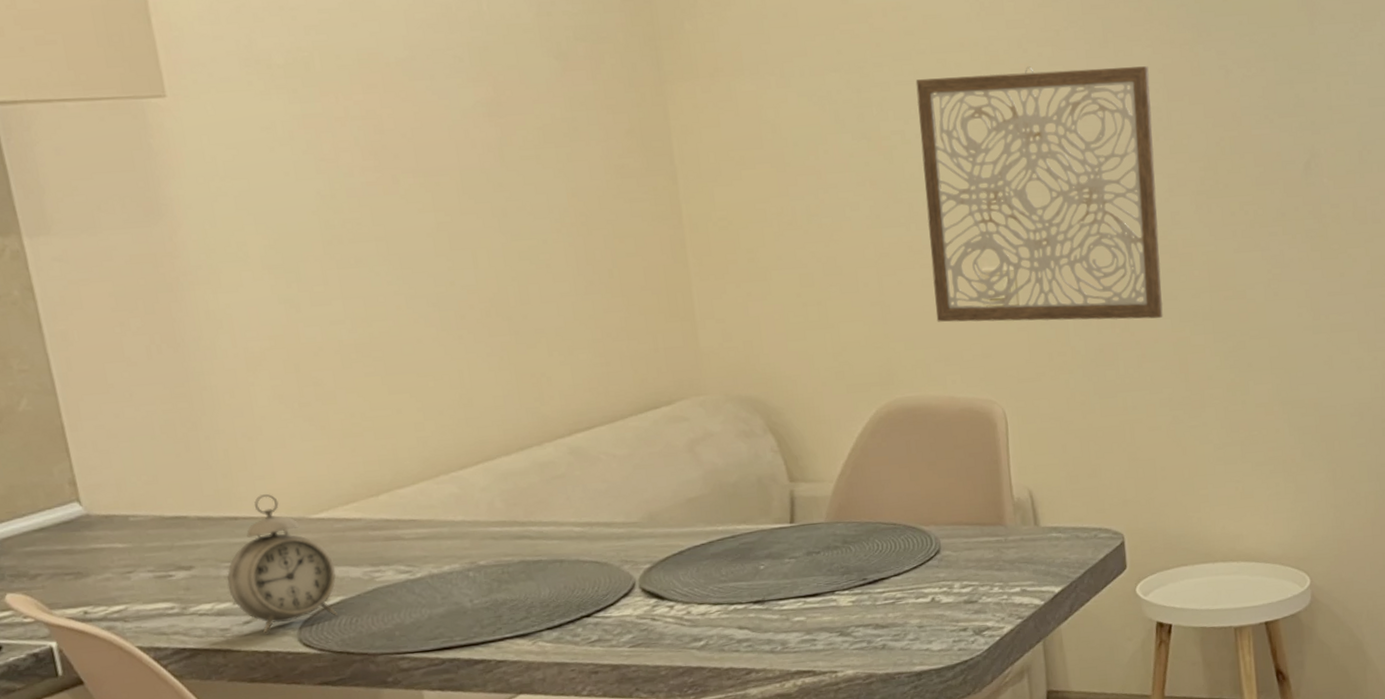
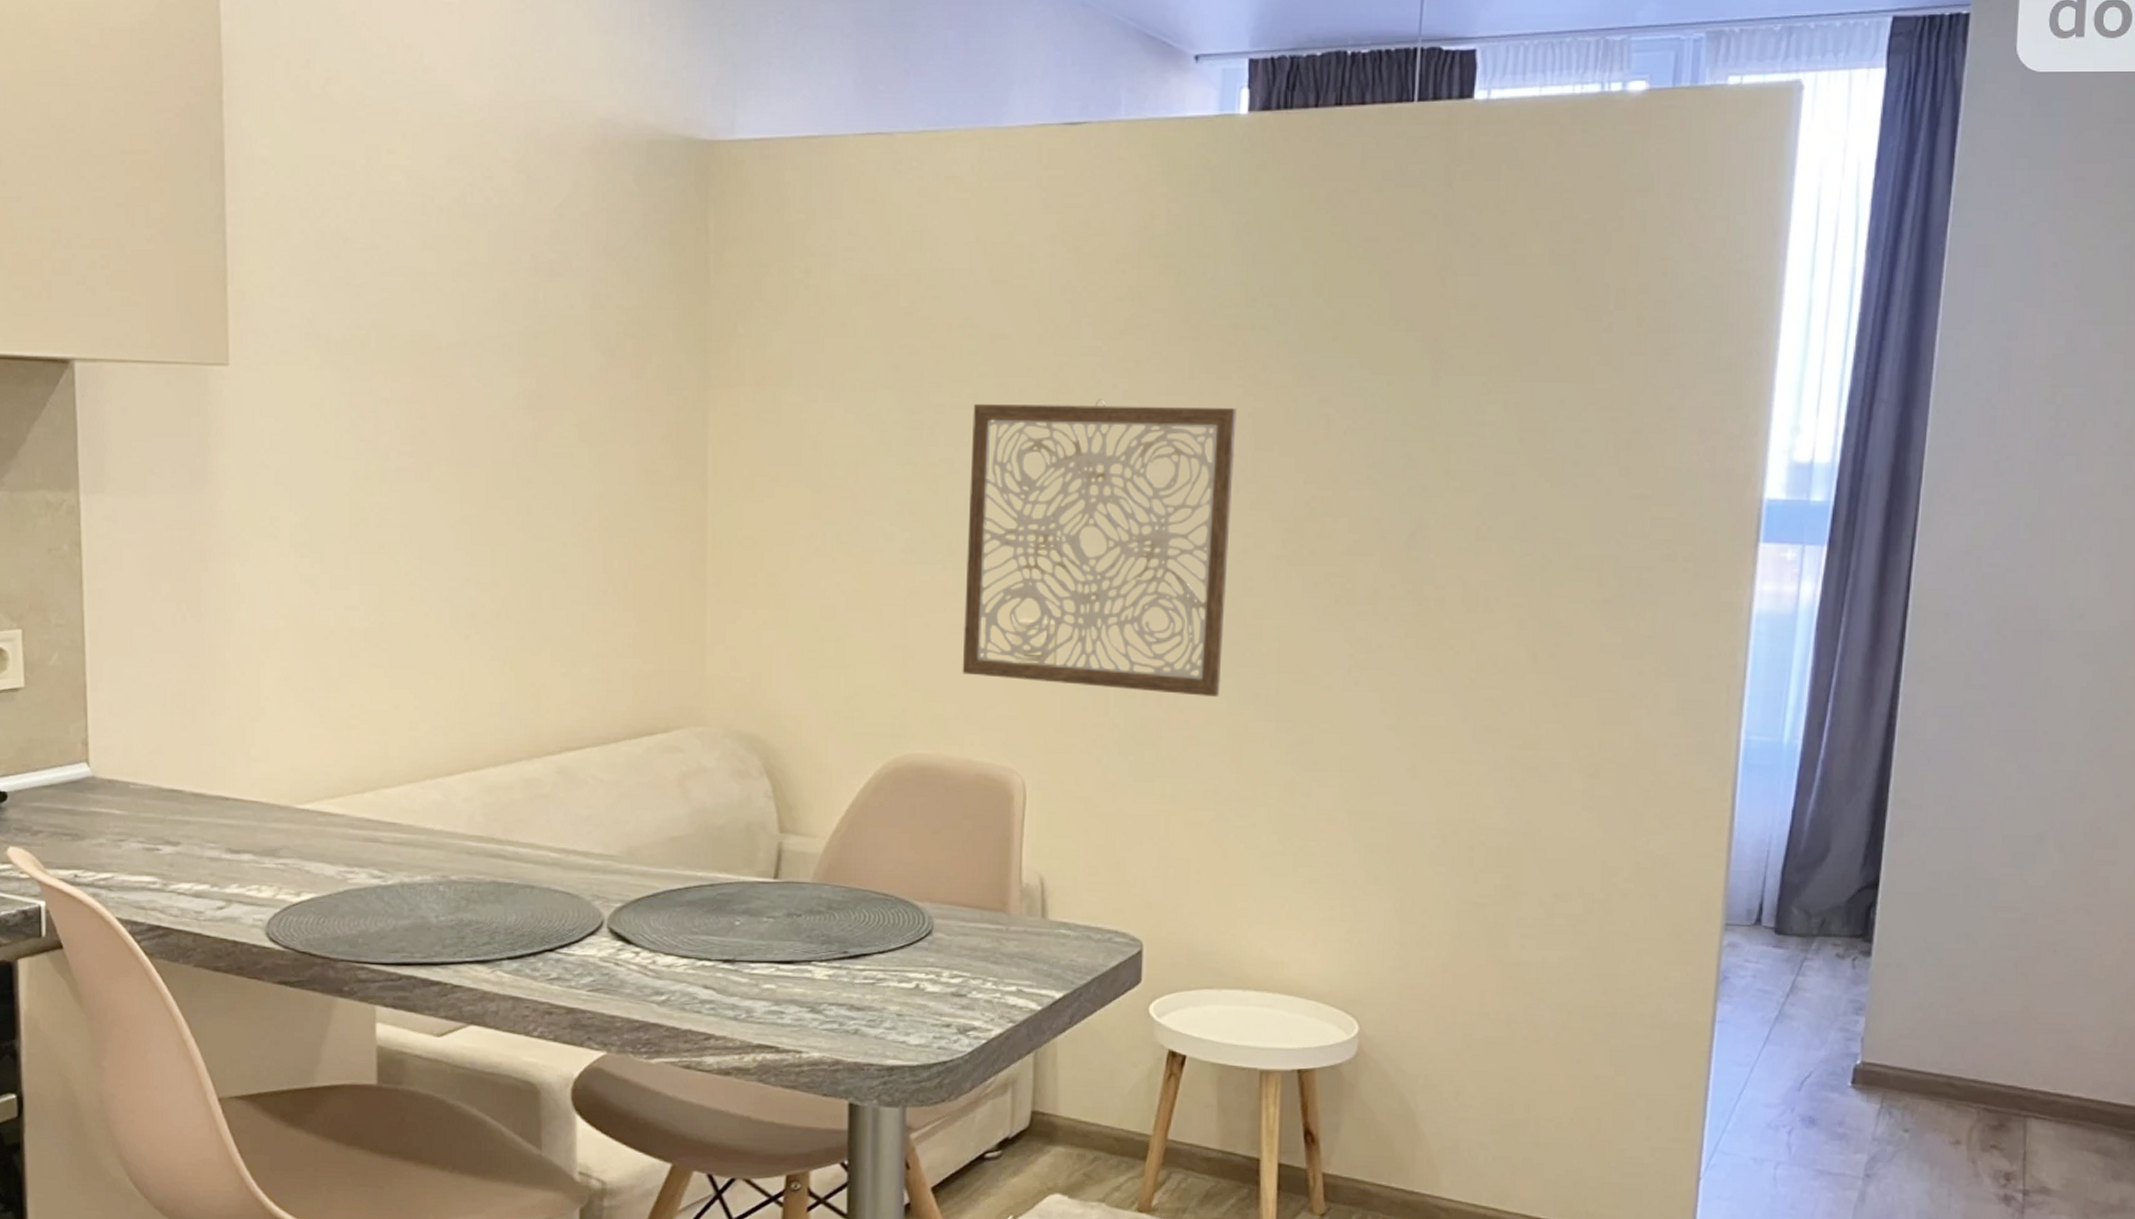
alarm clock: present [227,493,338,634] -> none [209,776,312,923]

